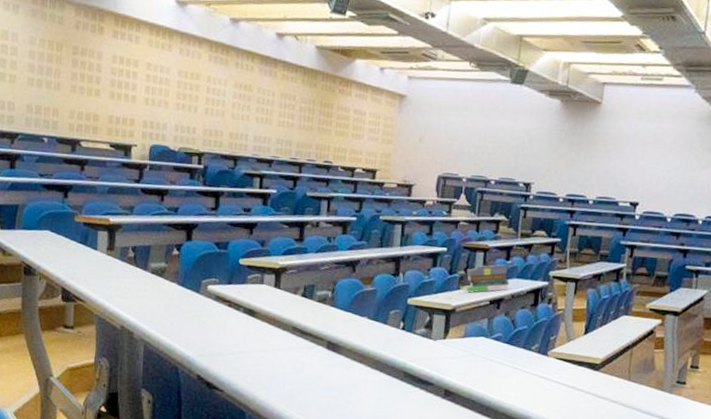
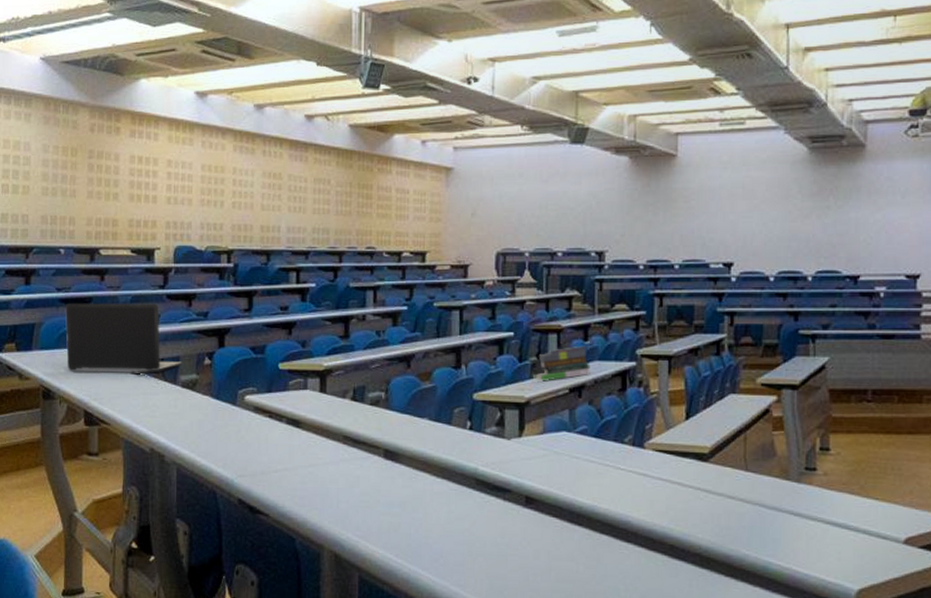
laptop computer: none [46,188,153,261] -> present [64,303,182,375]

